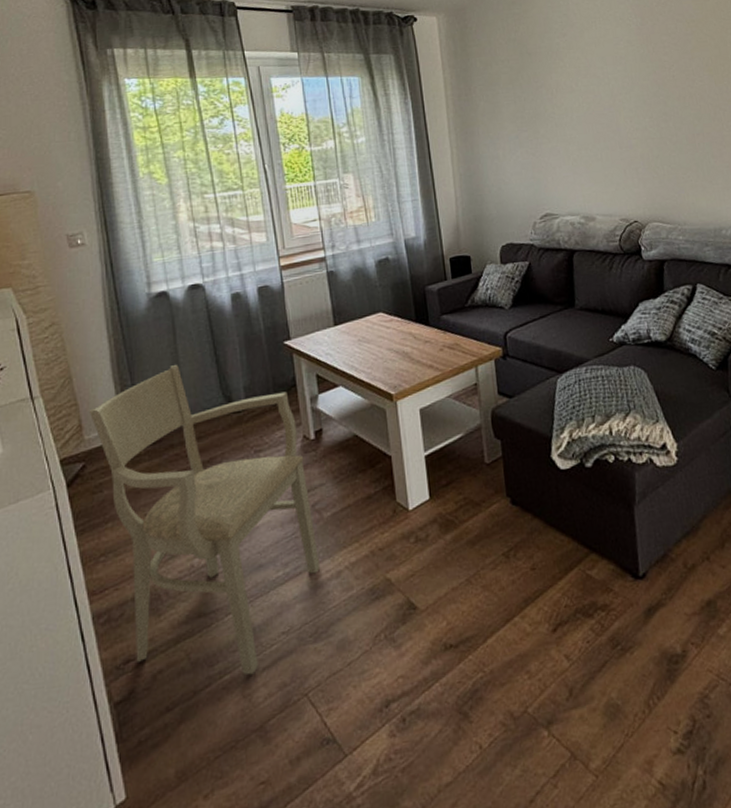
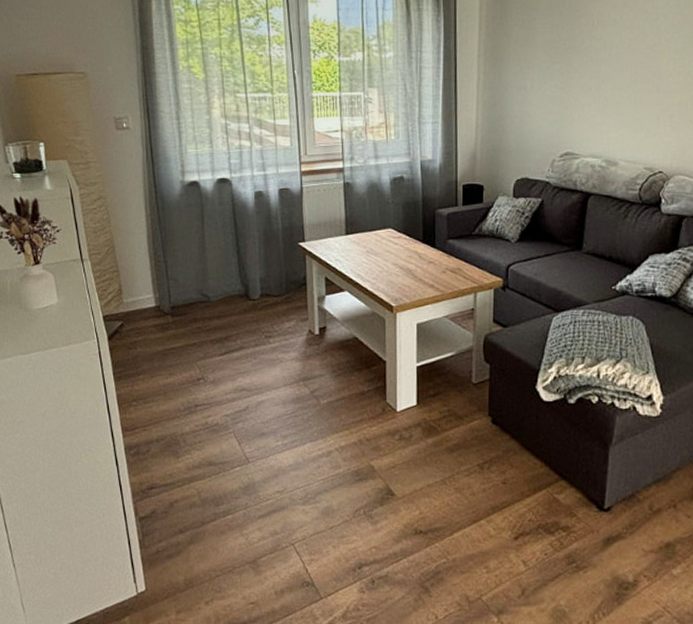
armchair: present [89,365,321,675] -> none [127,249,314,519]

